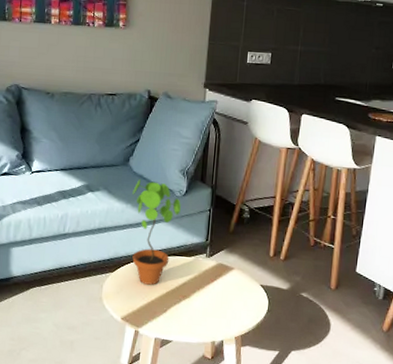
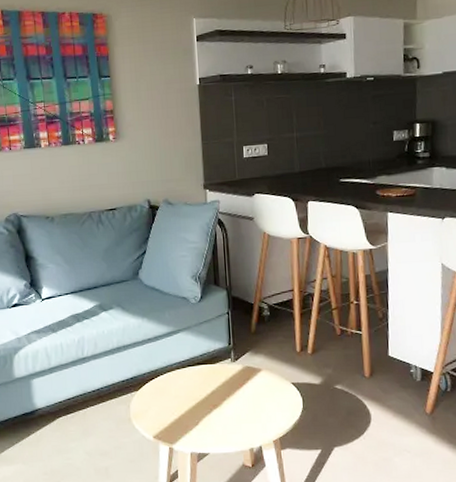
potted plant: present [132,179,181,285] -> none [147,291,198,399]

